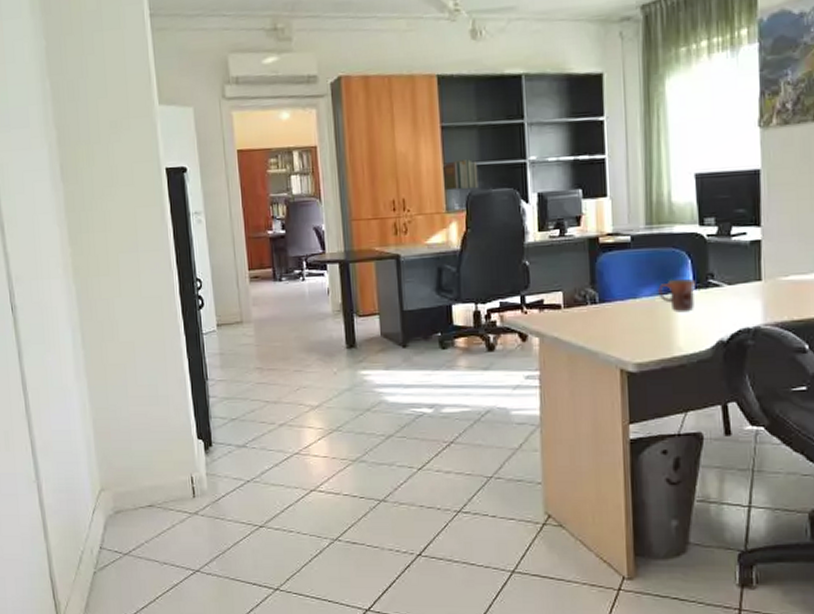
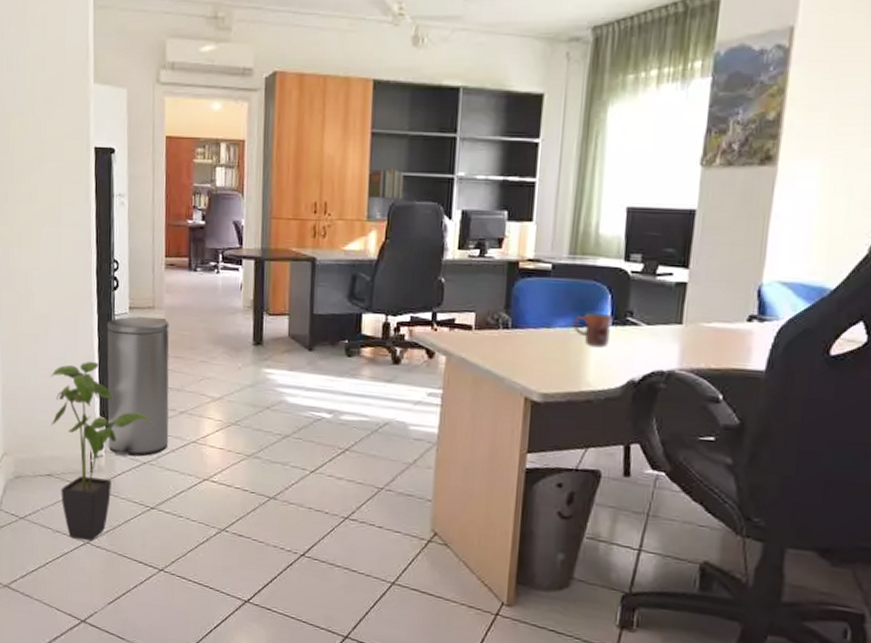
house plant: none [142,383,252,568] -> present [51,361,153,541]
pedal bin: none [195,332,271,478] -> present [106,316,169,457]

